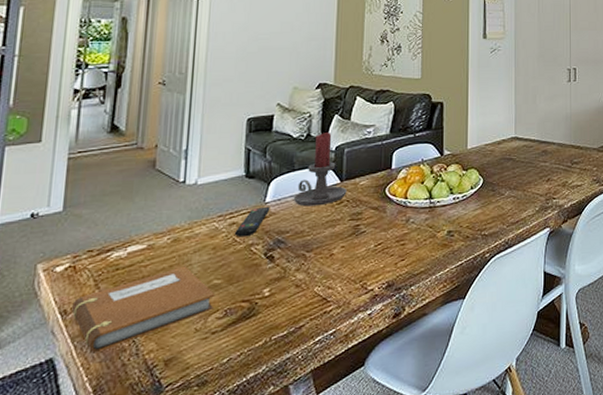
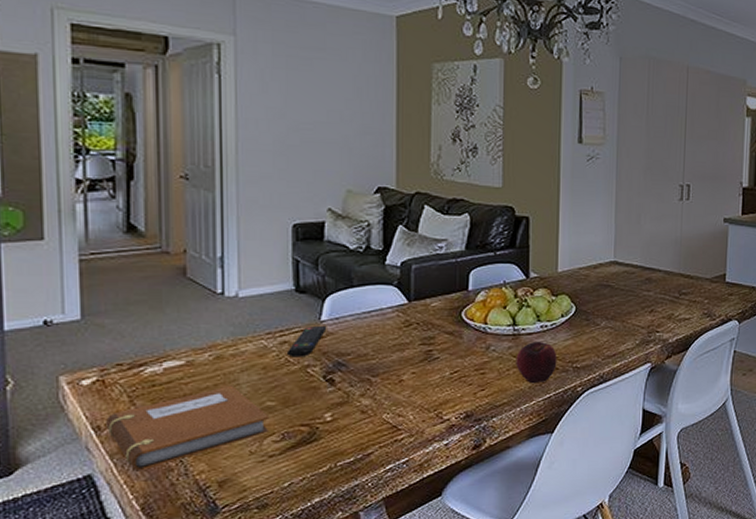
candle holder: present [293,132,347,207] -> none [353,245,416,328]
fruit: none [432,211,468,252] -> present [516,341,557,384]

